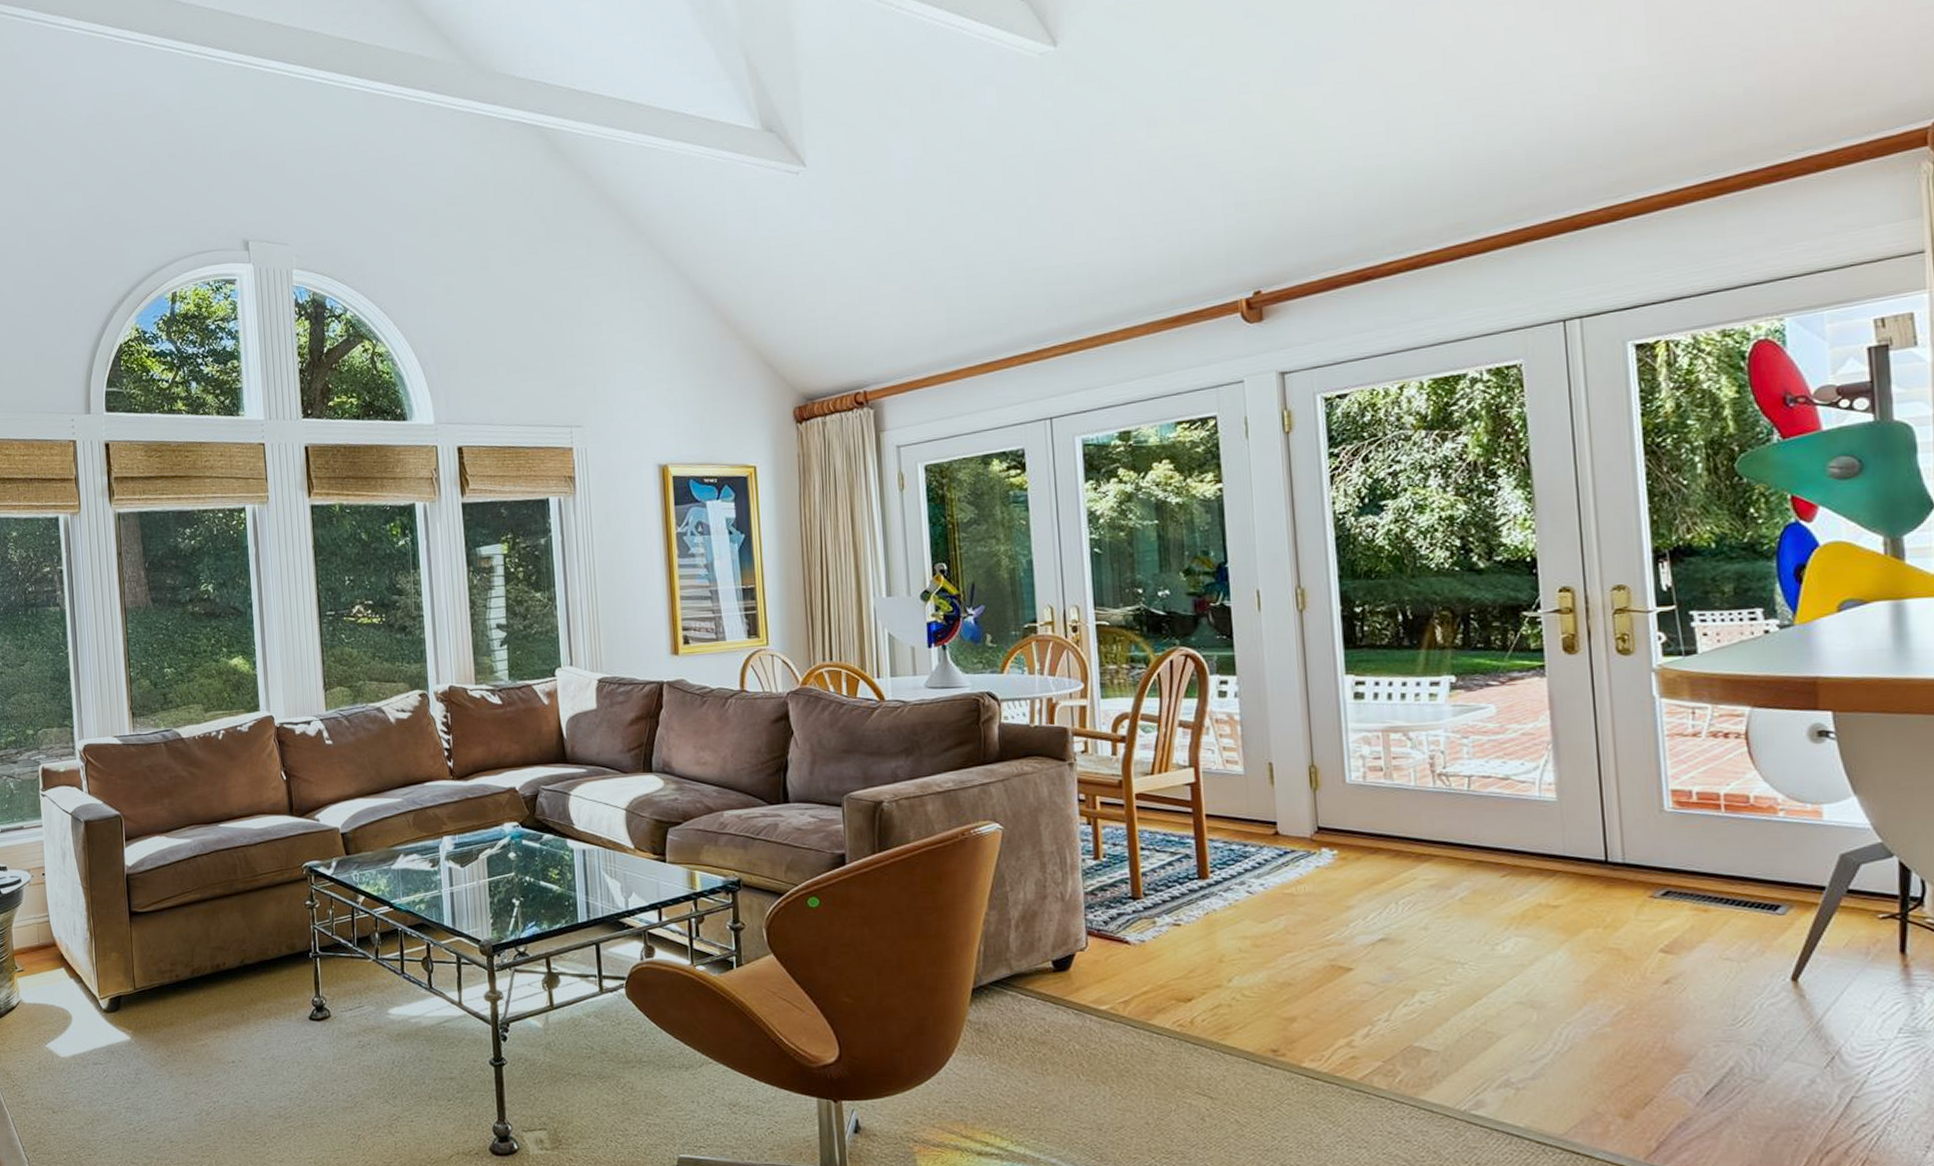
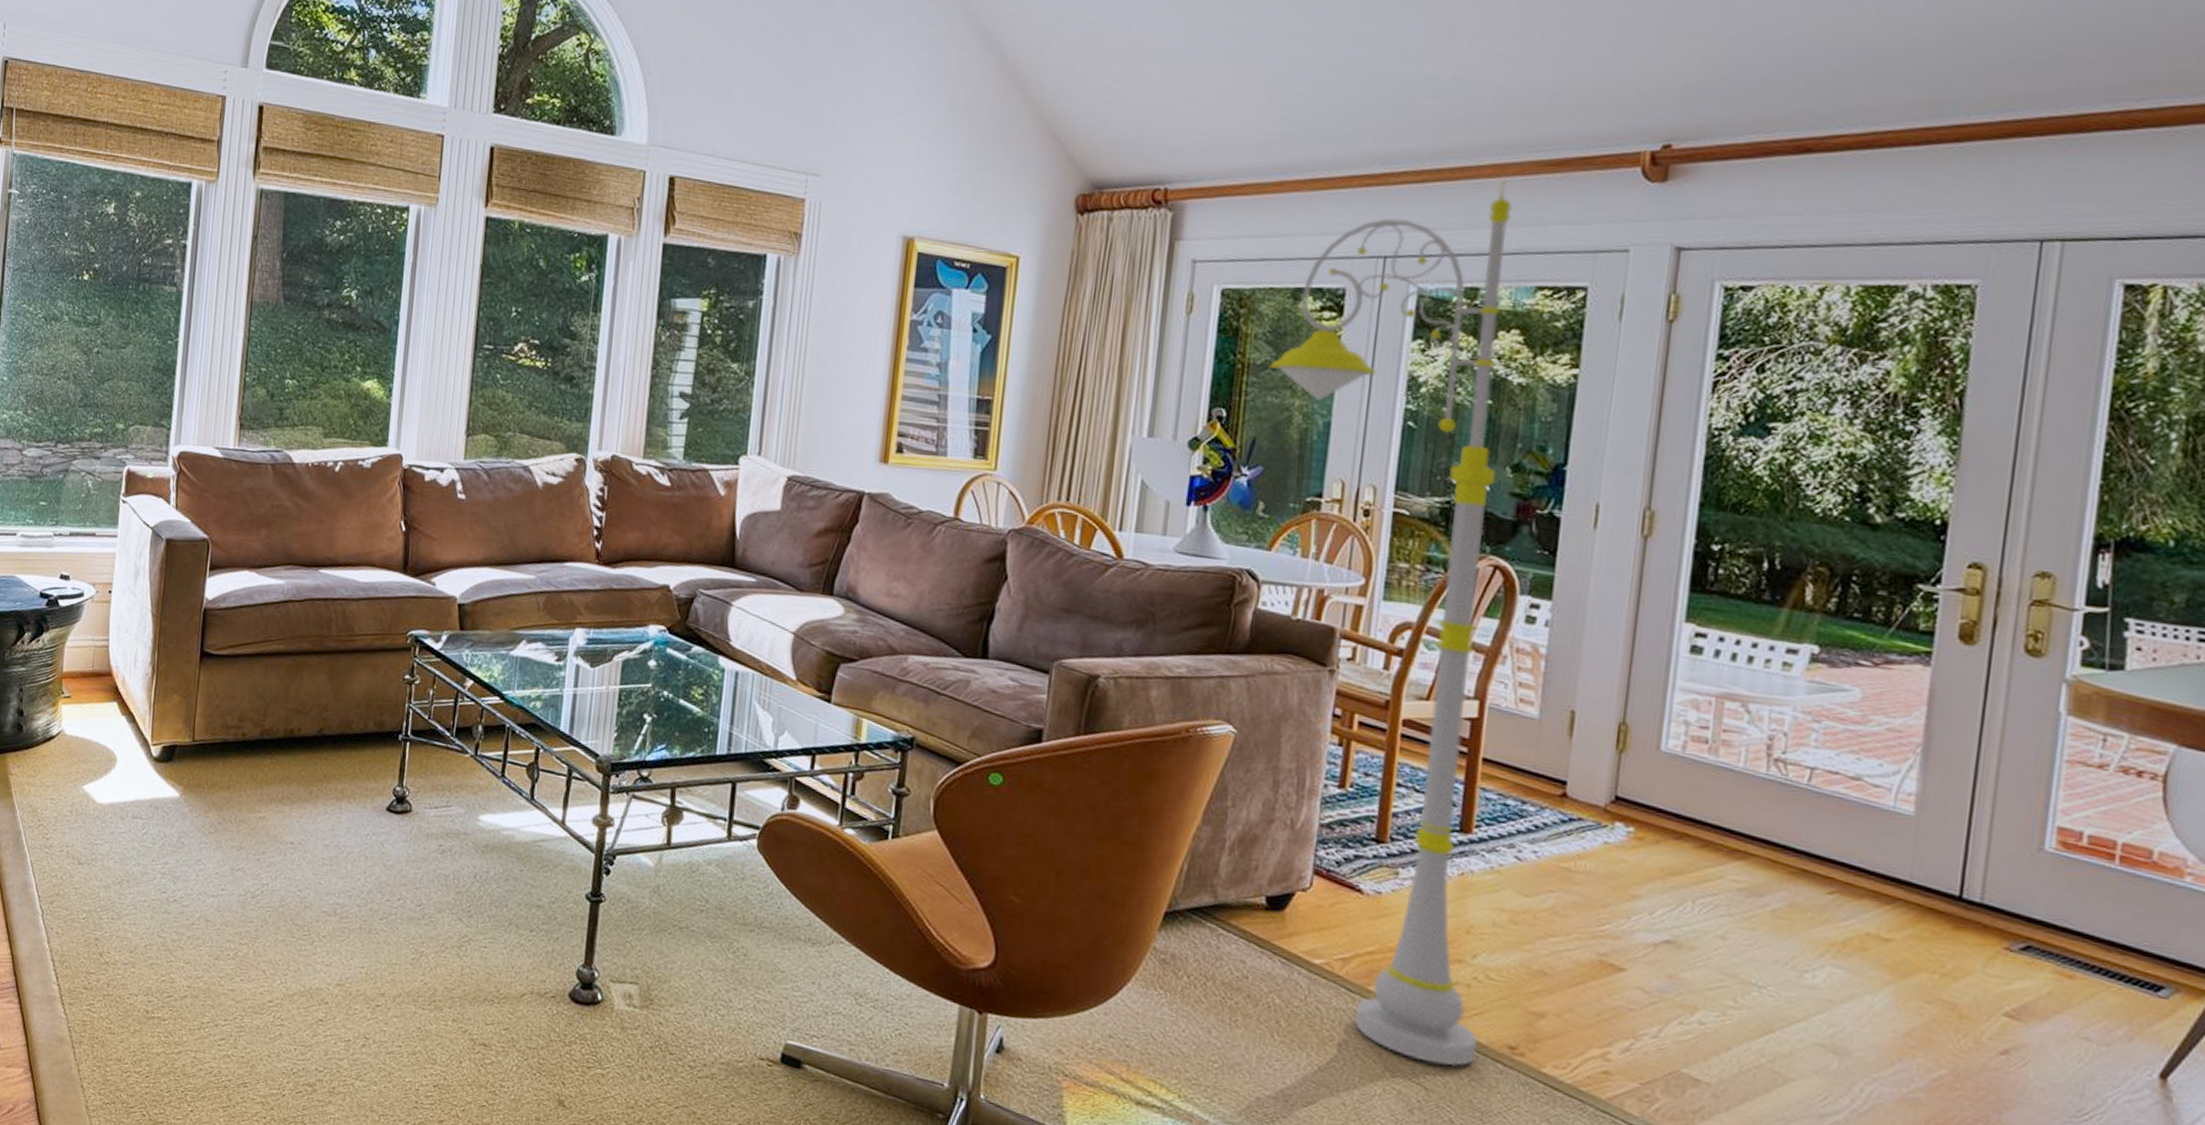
floor lamp: none [974,341,1246,1076] -> present [1269,181,1512,1067]

